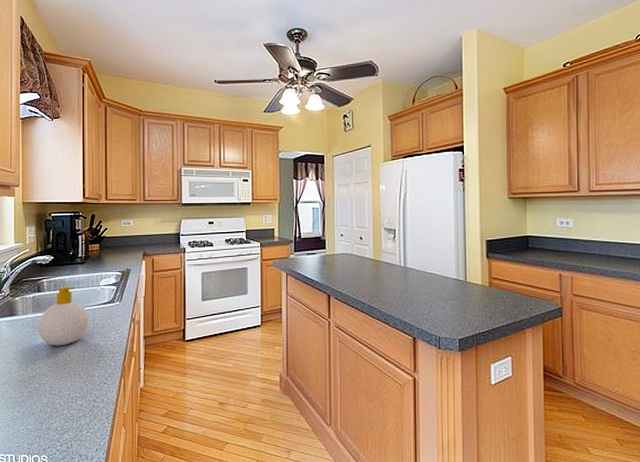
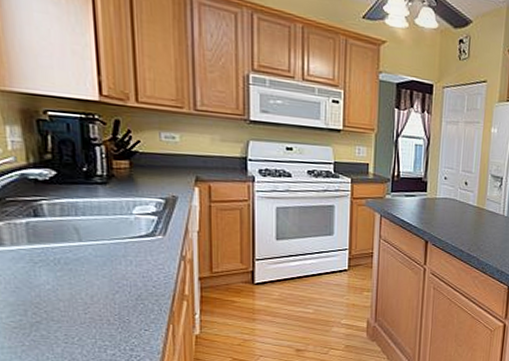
soap bottle: present [38,286,90,346] -> none [37,211,120,286]

